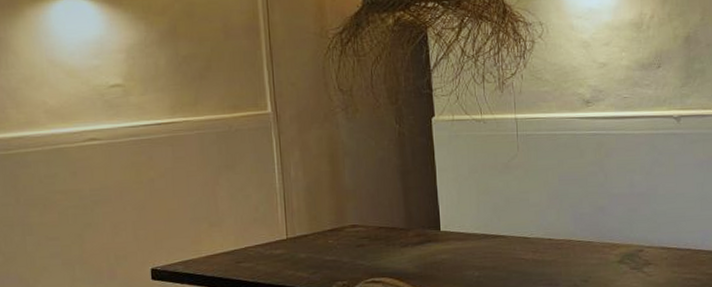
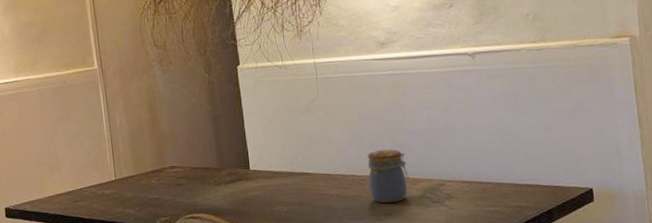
jar: none [566,212,608,269] -> present [367,149,409,203]

